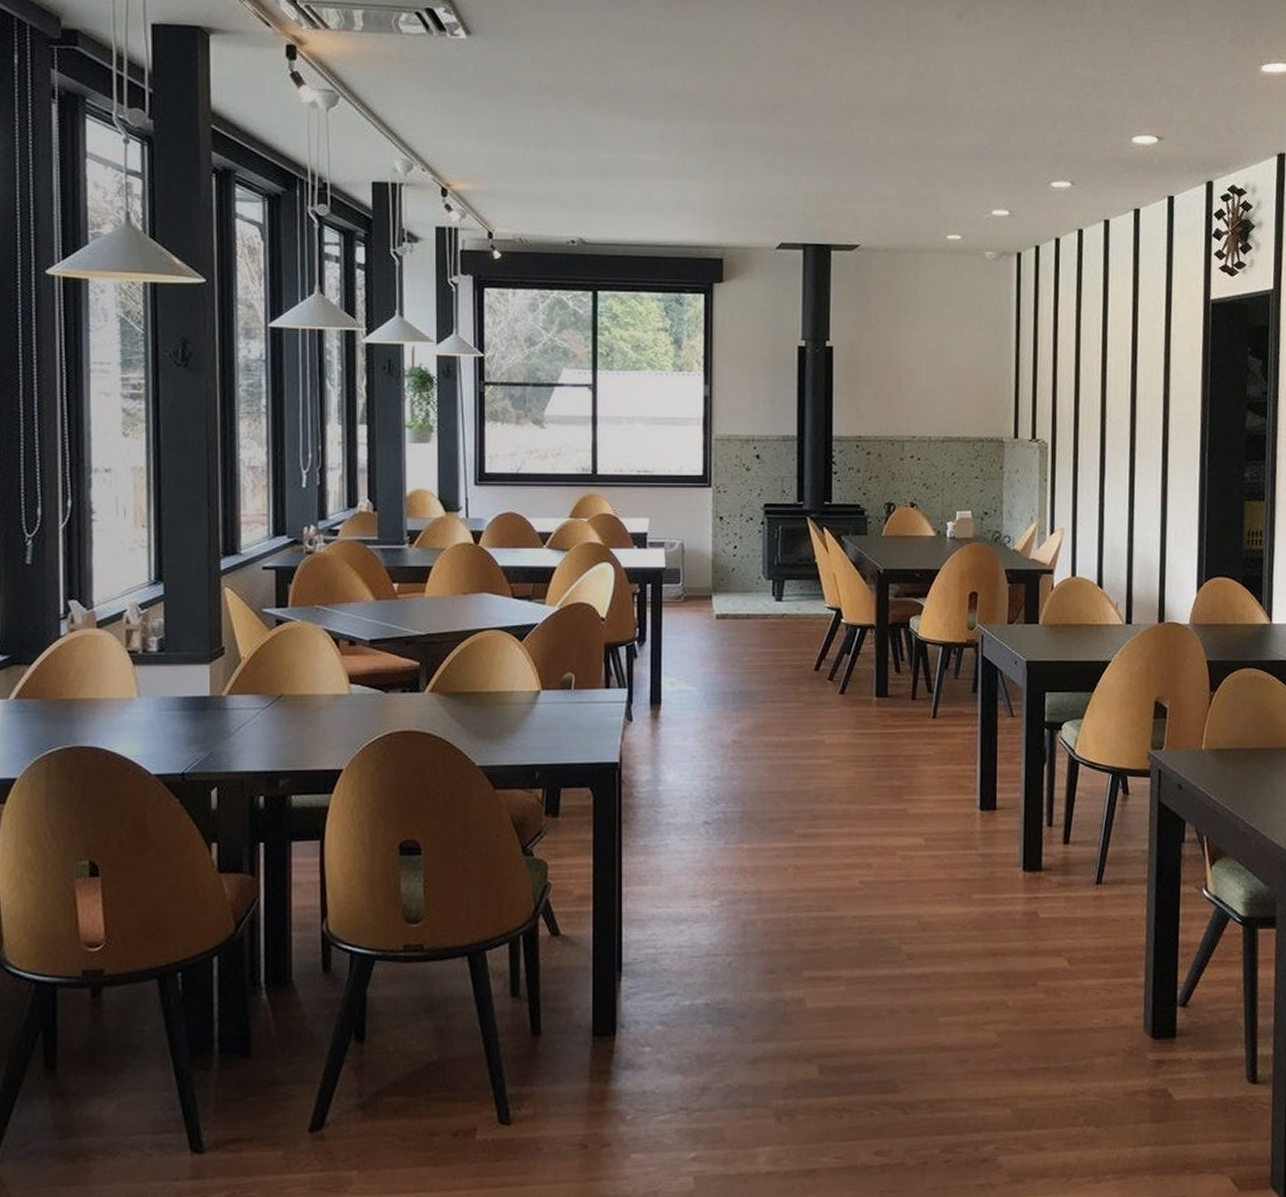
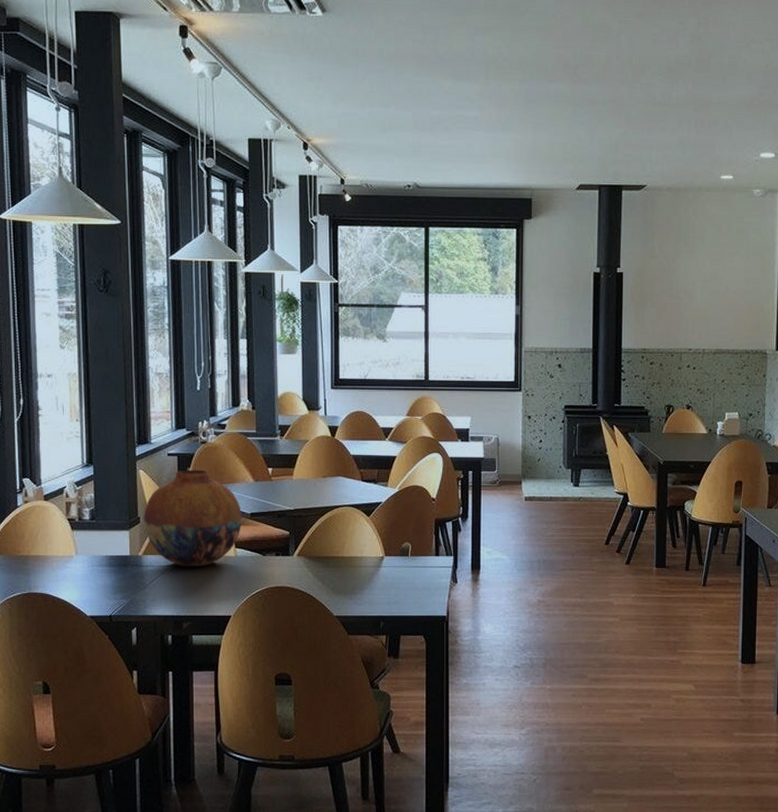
vase: none [230,586,359,709] -> present [144,469,243,567]

